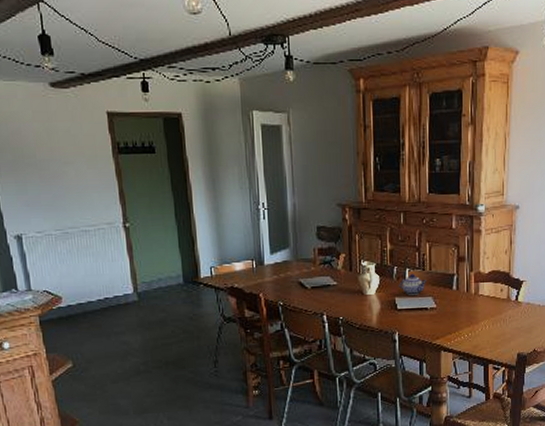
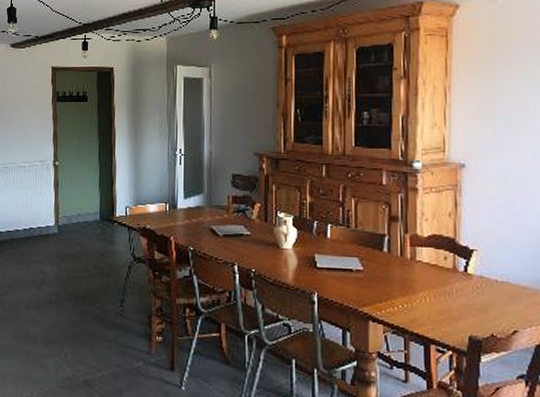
teapot: present [399,274,428,295] -> none [319,230,353,254]

